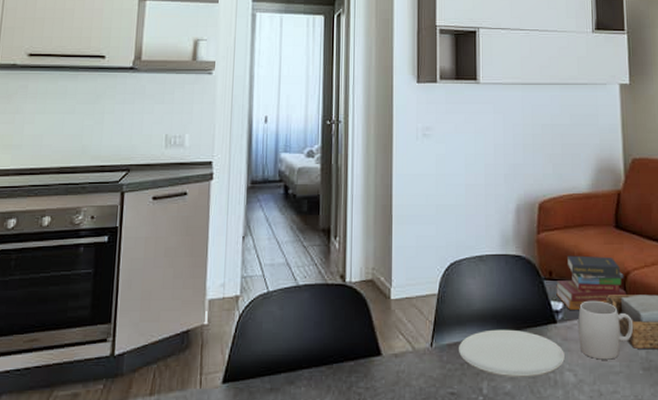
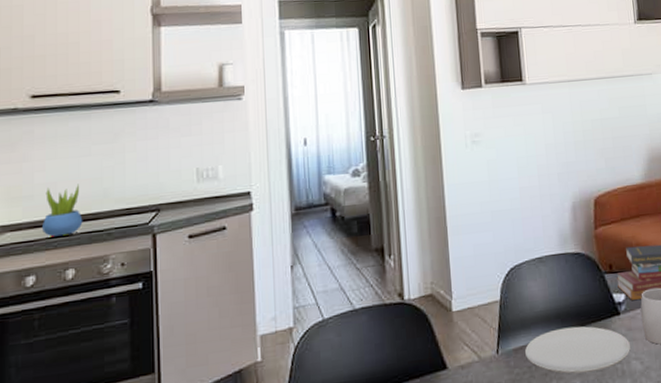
succulent plant: none [26,138,62,185] -> present [42,183,83,237]

